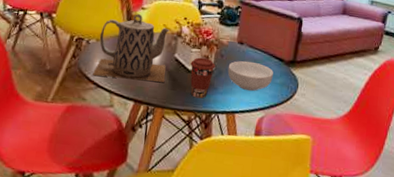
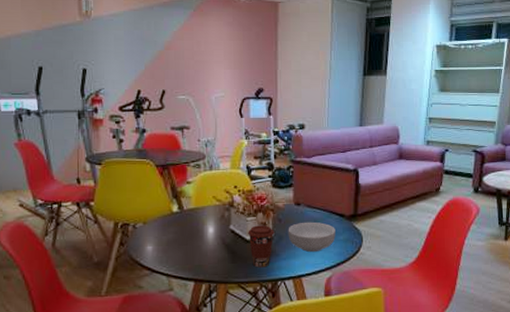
teapot: present [92,14,170,82] -> none [145,189,224,262]

